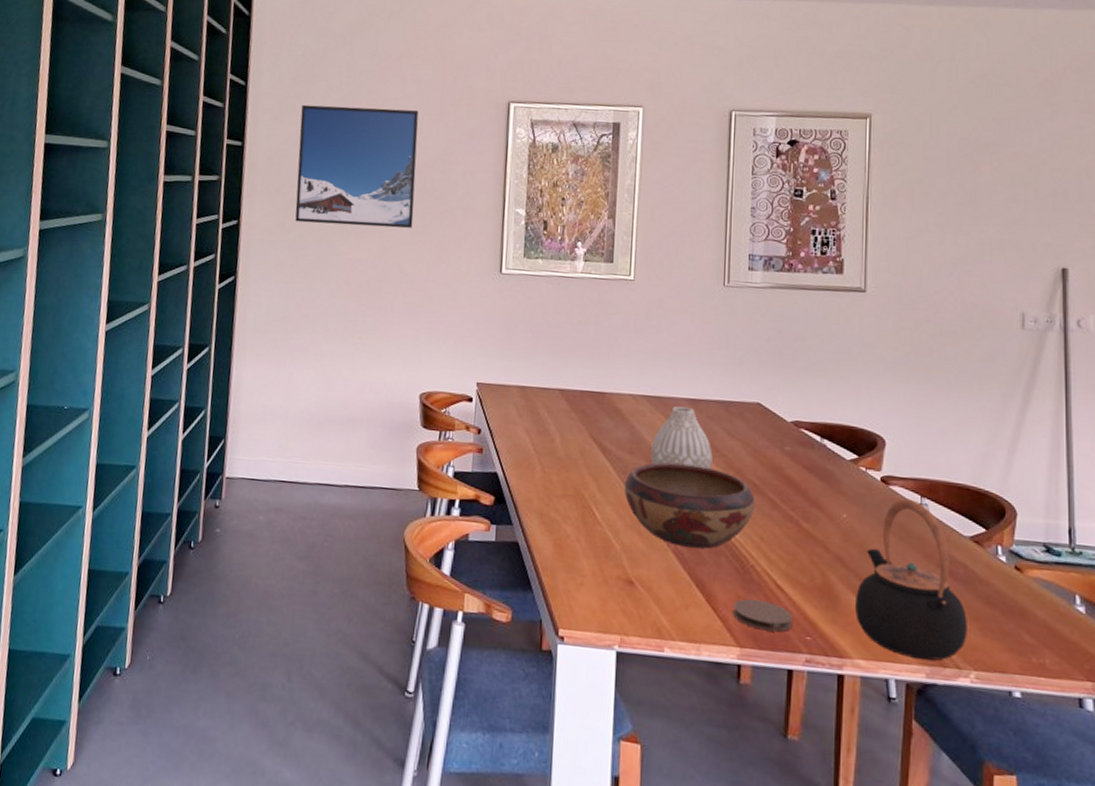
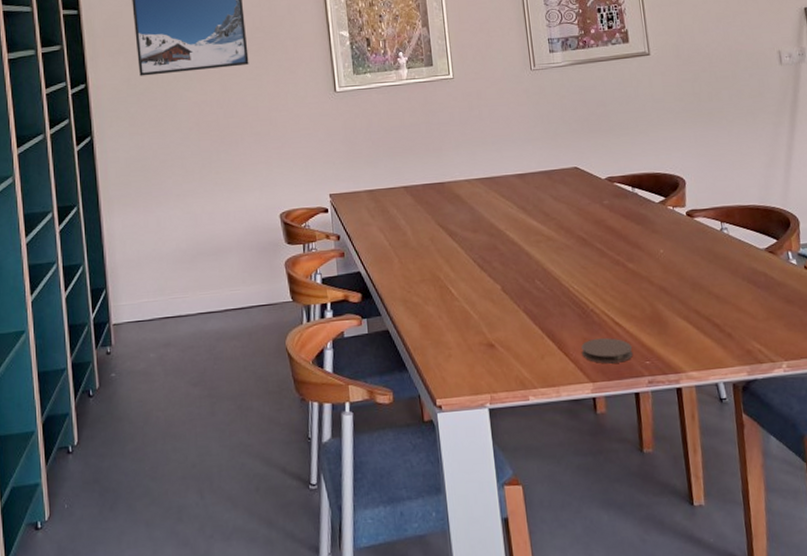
decorative bowl: present [624,462,755,549] -> none [472,231,587,305]
vase: present [650,406,713,469] -> none [490,182,545,238]
teapot: present [855,498,967,661] -> none [681,226,776,361]

